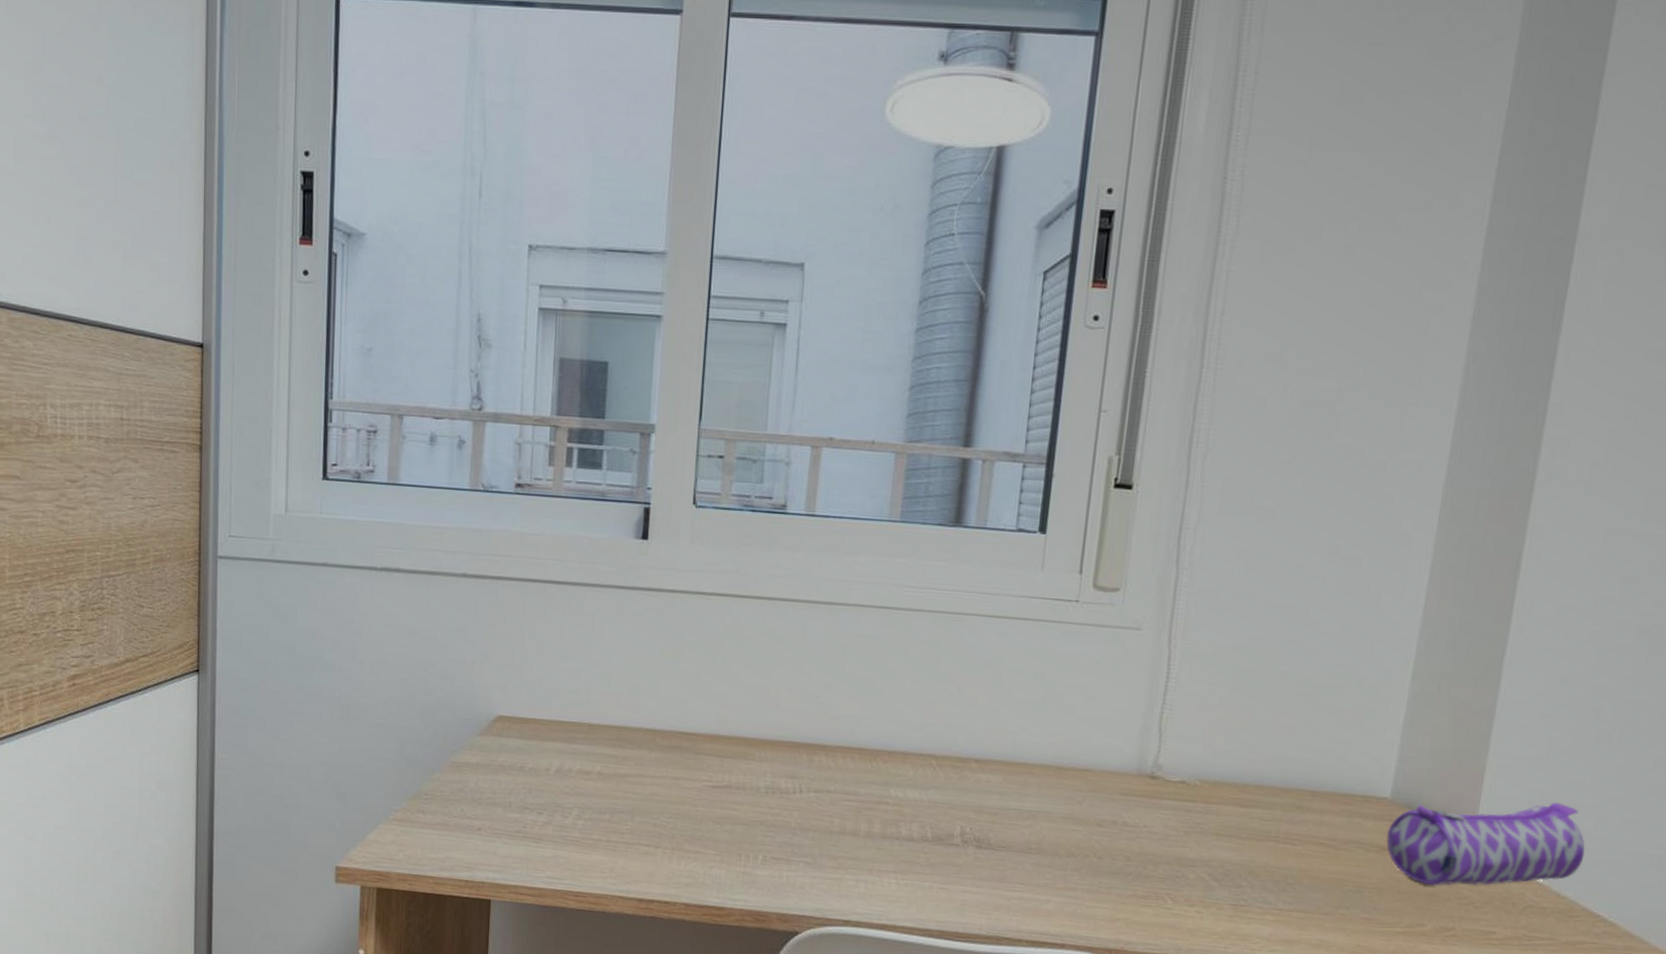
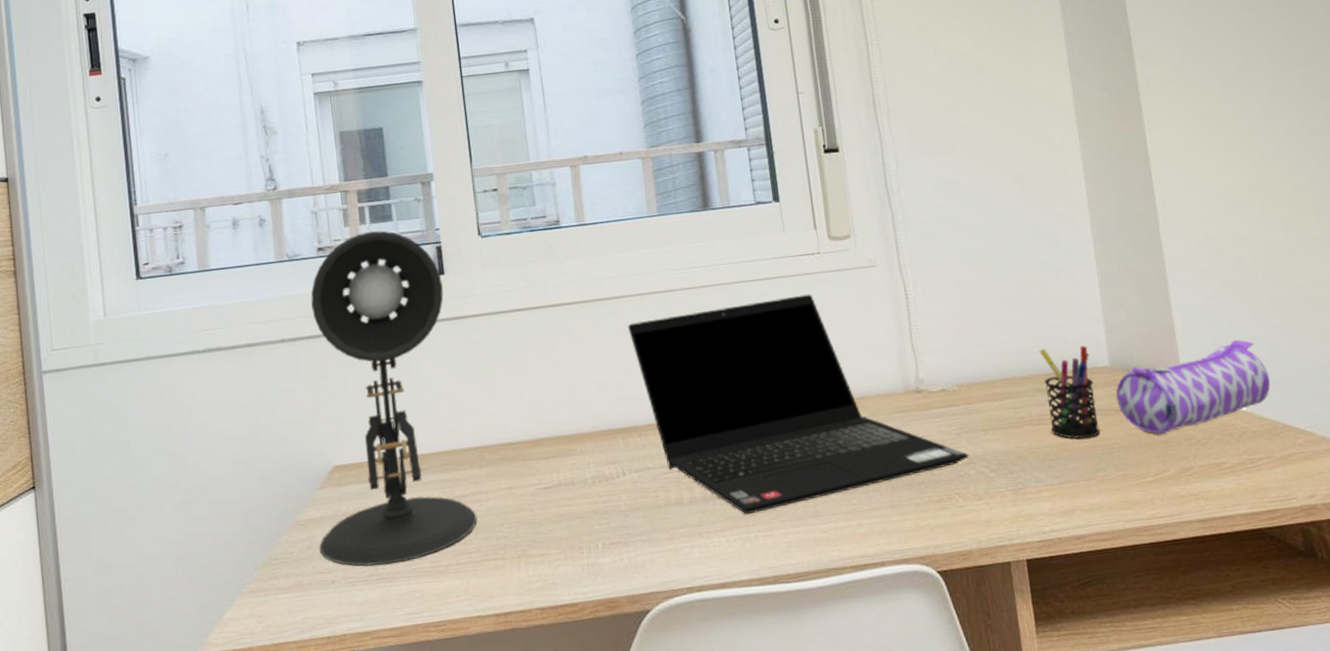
desk lamp: none [470,475,644,826] -> present [311,230,478,566]
laptop computer: none [838,634,1193,864] -> present [628,294,969,515]
pen holder: none [1298,762,1370,871] -> present [1039,345,1100,439]

